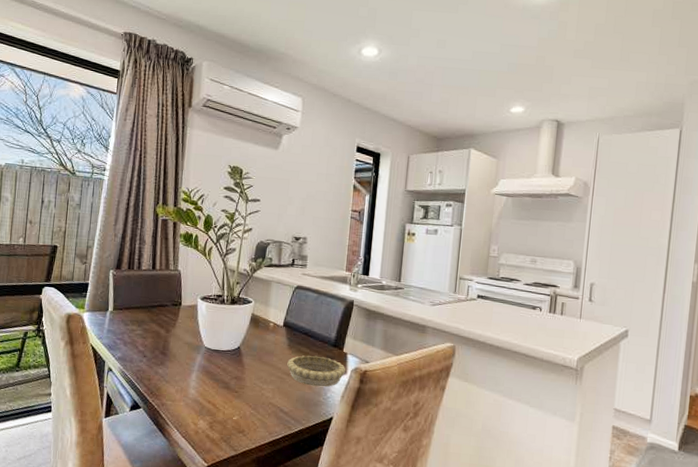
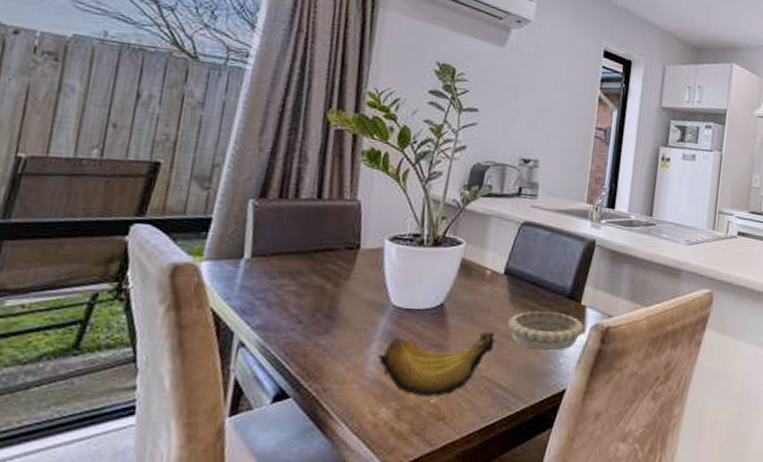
banana bunch: none [196,368,278,415] -> present [377,330,496,397]

